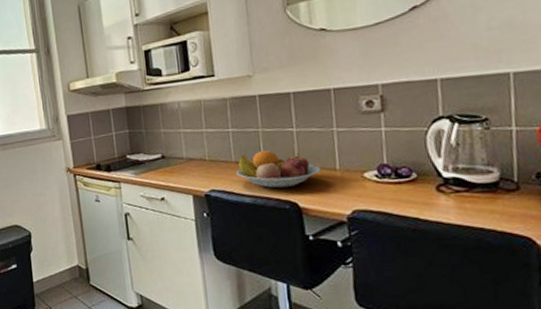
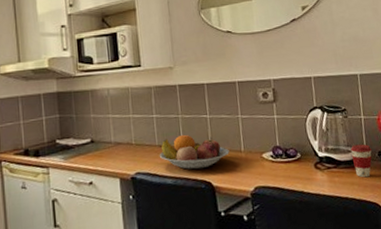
coffee cup: none [492,162,527,205] -> present [350,144,372,178]

